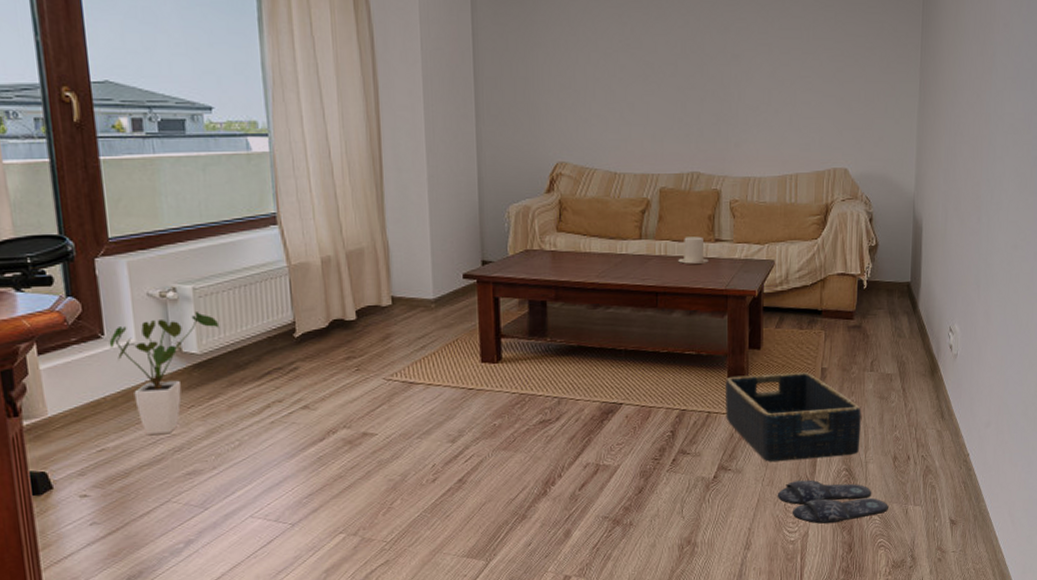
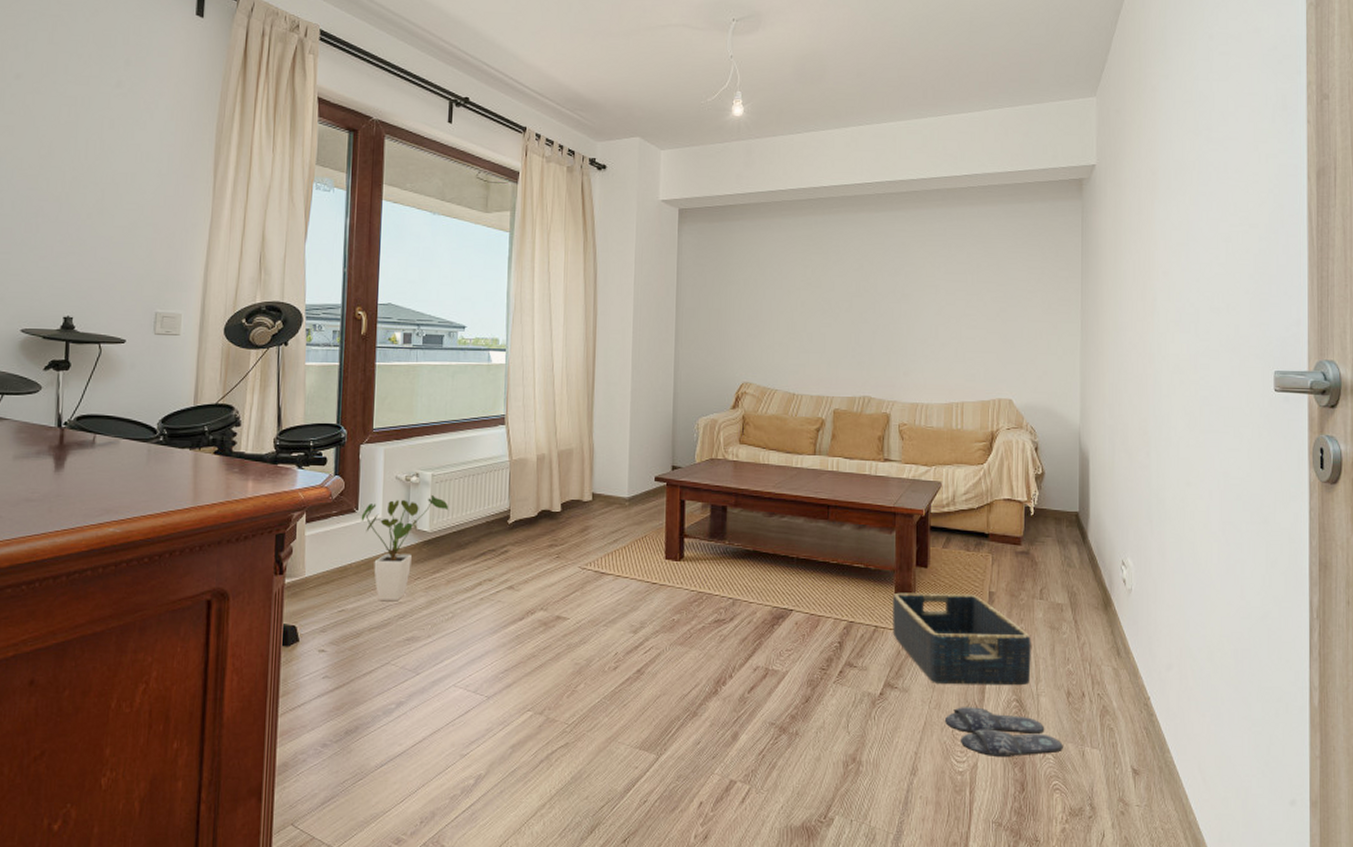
candle: present [678,236,710,265] -> none [849,455,879,482]

